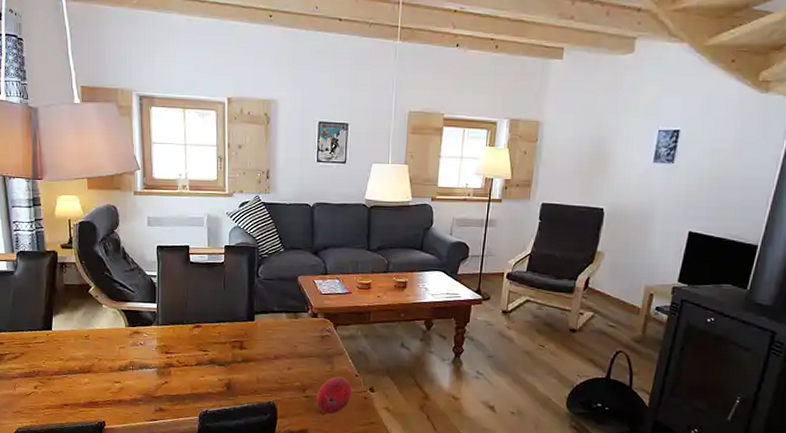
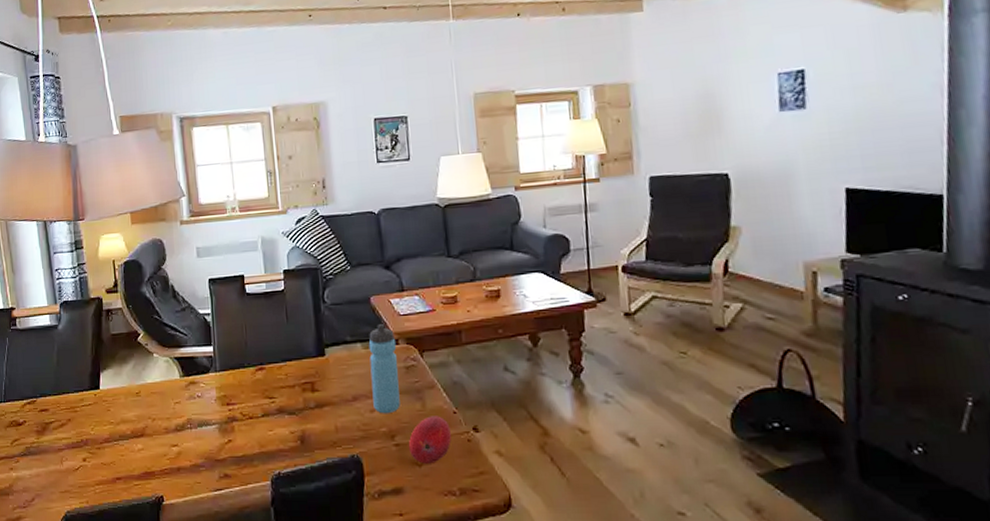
water bottle: none [291,300,316,372] -> present [368,324,400,414]

